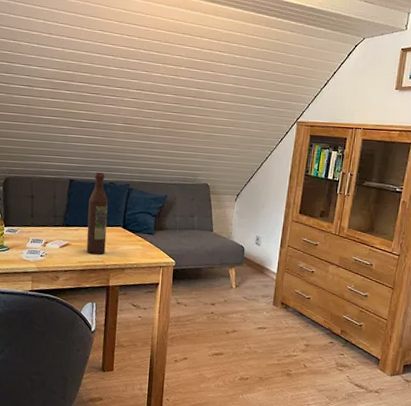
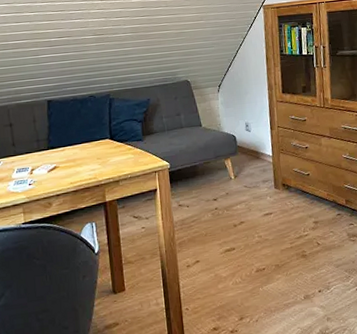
wine bottle: present [86,171,108,254] -> none [71,87,96,172]

